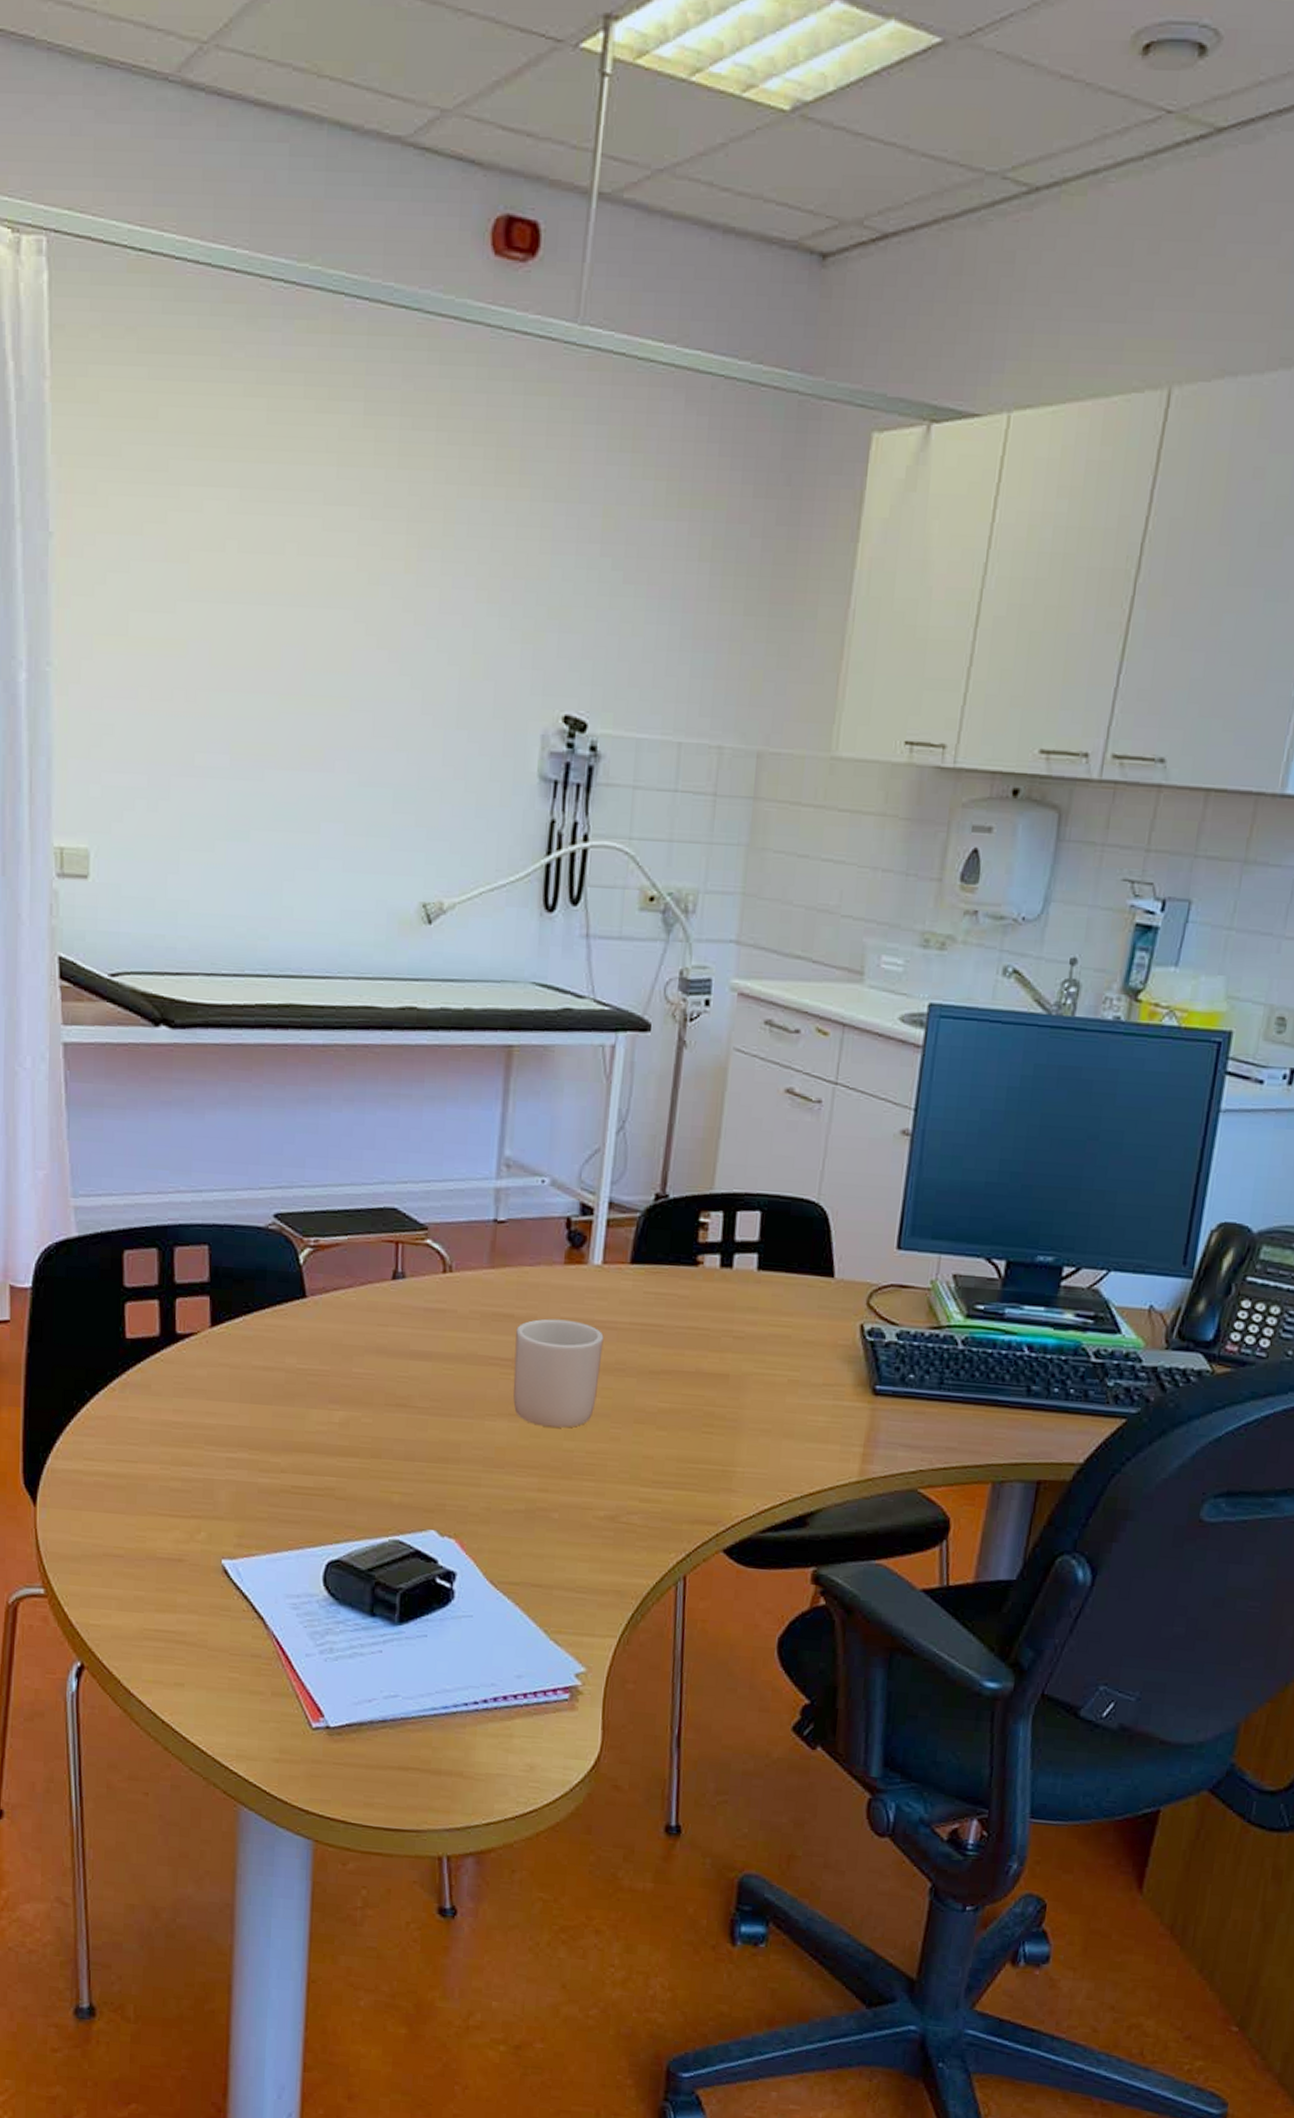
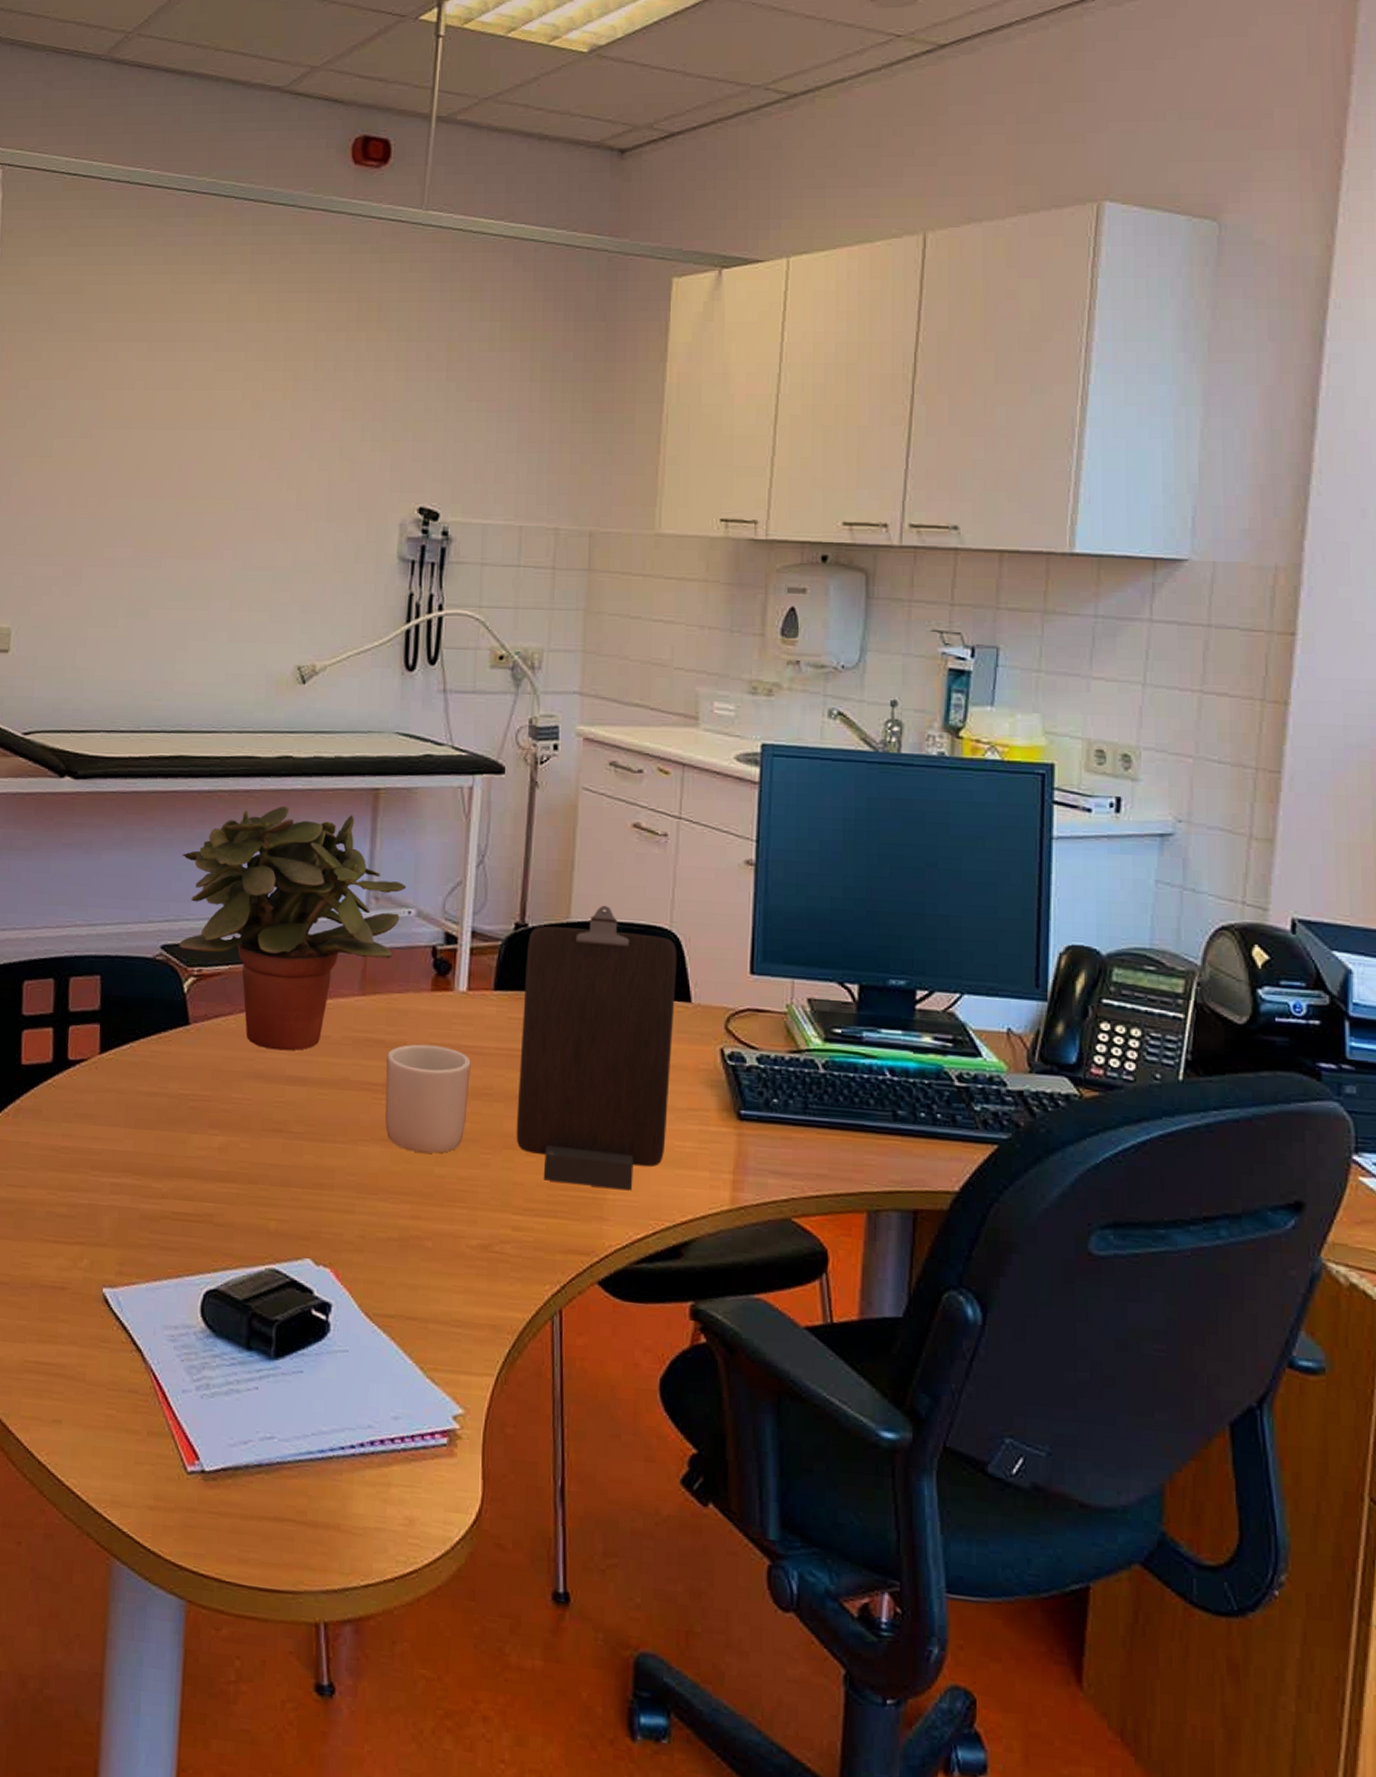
potted plant: none [293,1064,541,1325] -> present [179,806,407,1051]
clipboard: none [647,1175,824,1464] -> present [516,905,677,1191]

